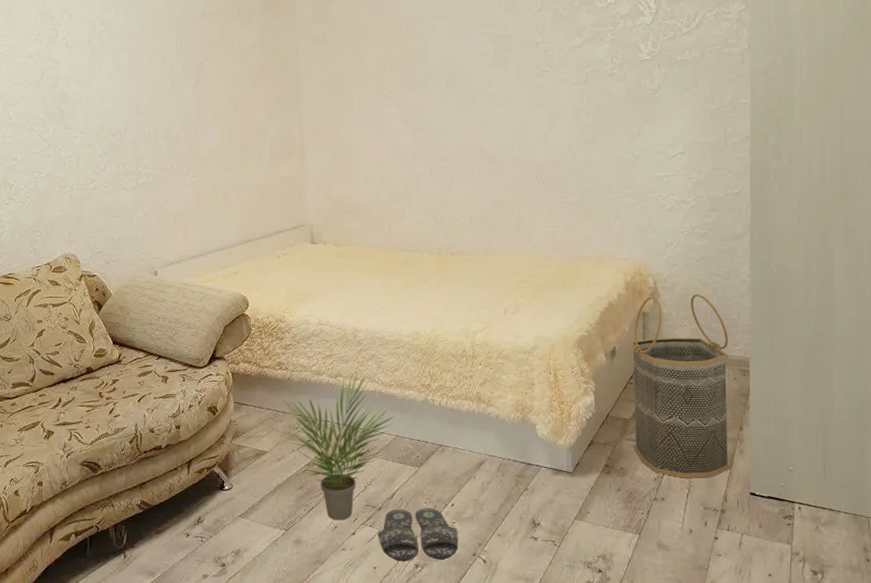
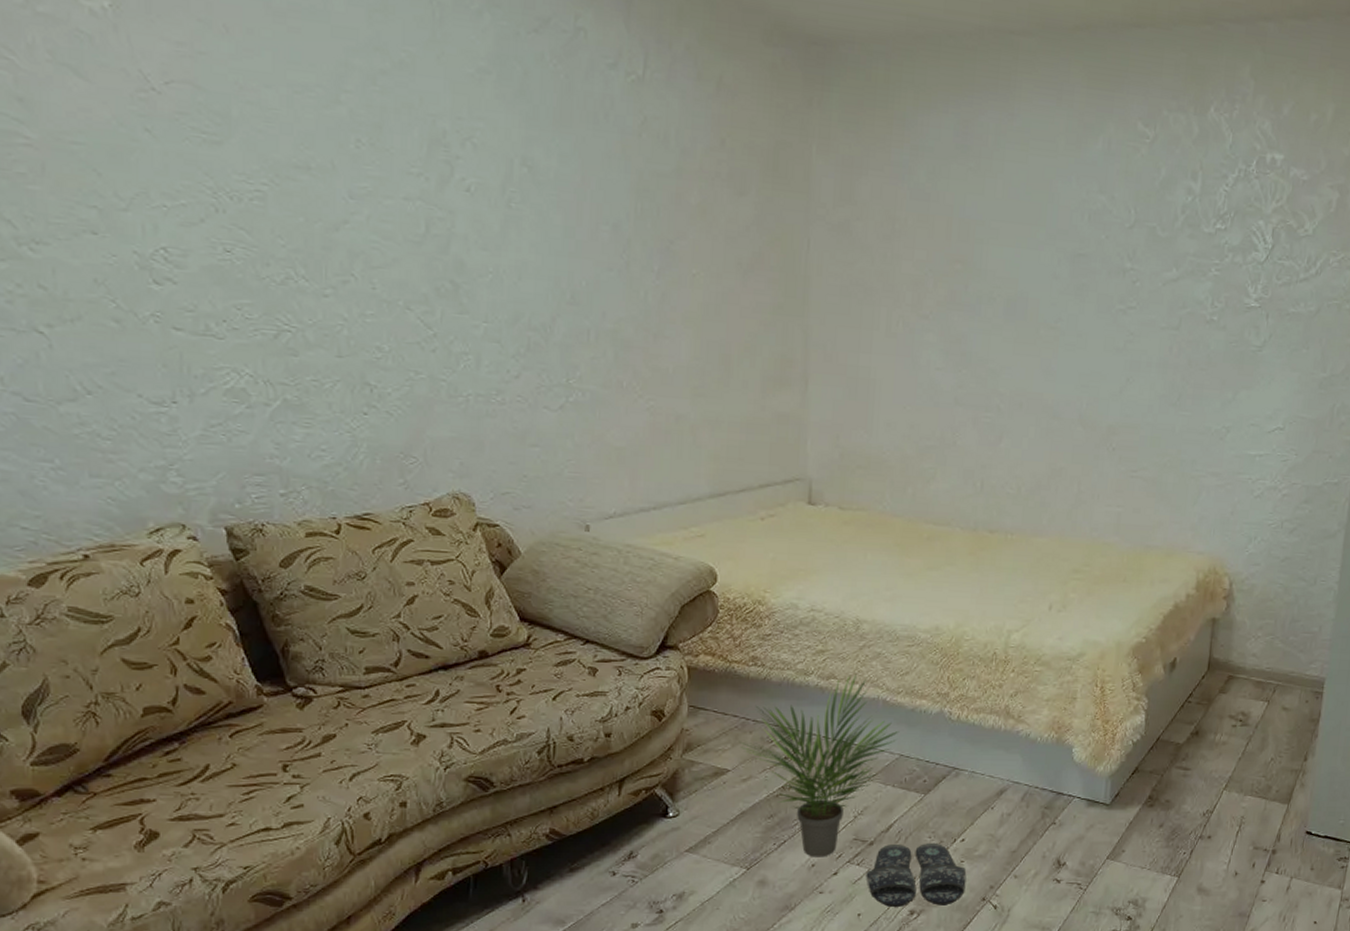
basket: present [631,293,730,478] -> none [1184,599,1305,814]

